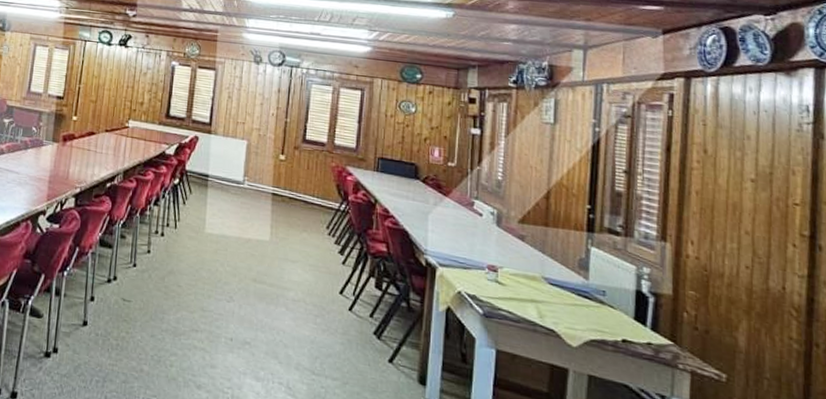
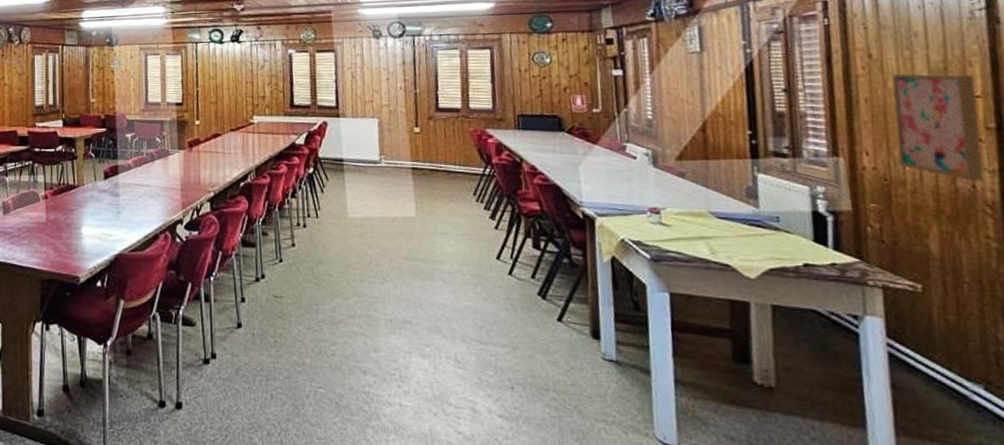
wall art: none [720,171,795,284] -> present [891,73,984,181]

